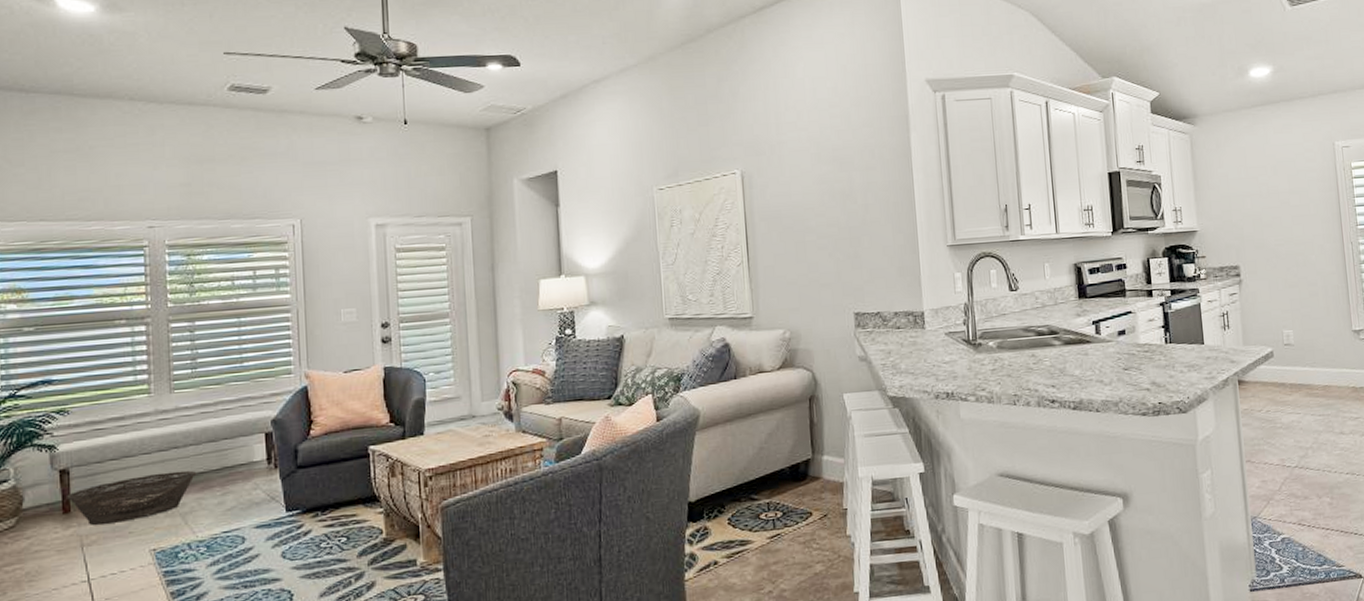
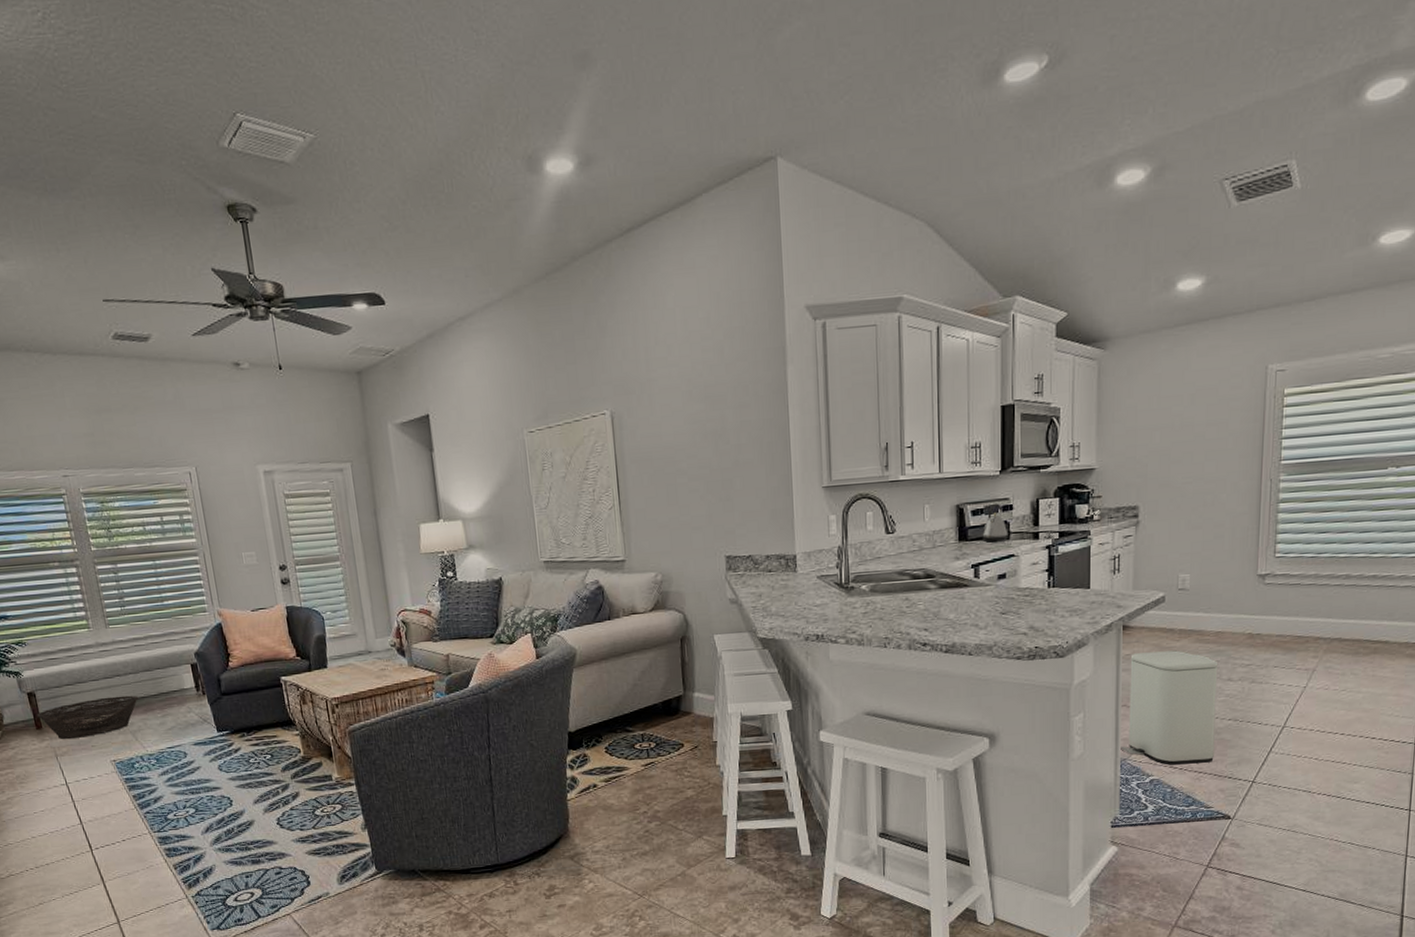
kettle: none [1099,262,1124,300] -> present [981,503,1008,543]
pedal bin: none [1248,404,1338,522] -> present [1121,650,1219,765]

